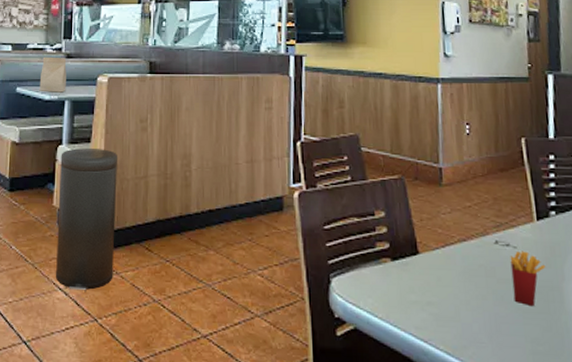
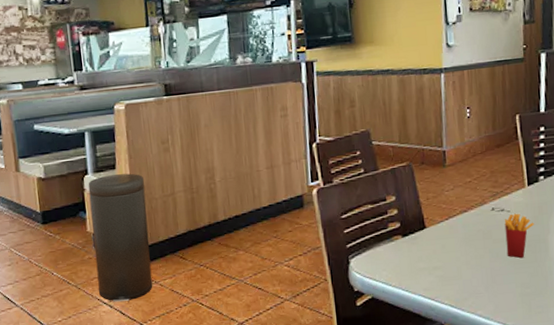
paper bag: present [39,57,67,93] -> none [56,90,84,127]

